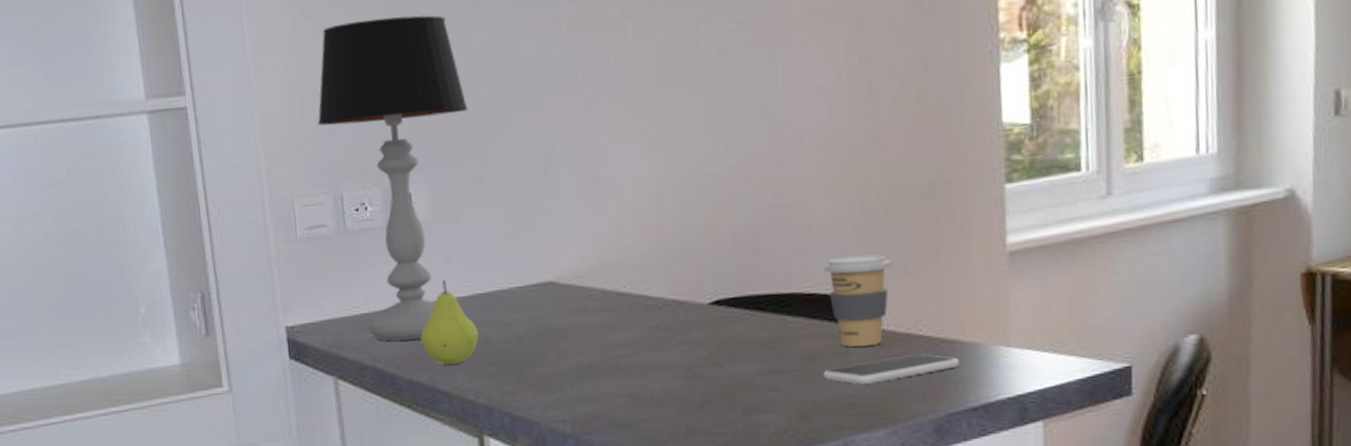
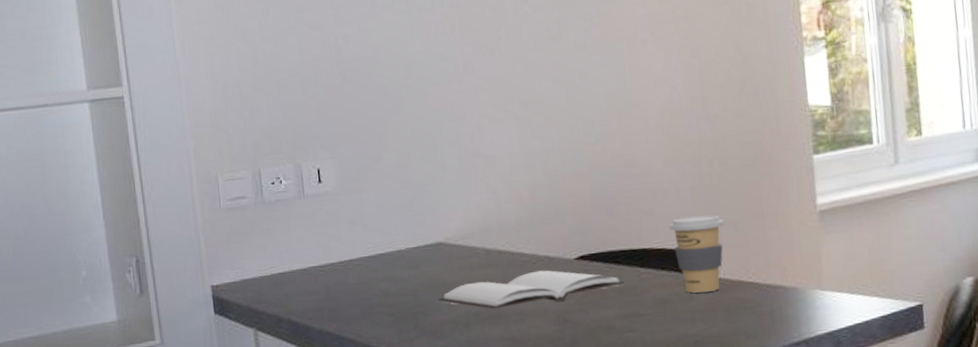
table lamp: present [317,15,468,342] -> none [238,18,367,297]
fruit: present [420,279,479,365] -> none [329,242,380,317]
book: none [547,316,768,361] -> present [438,270,625,310]
smartphone: present [823,354,959,384] -> none [672,298,784,325]

